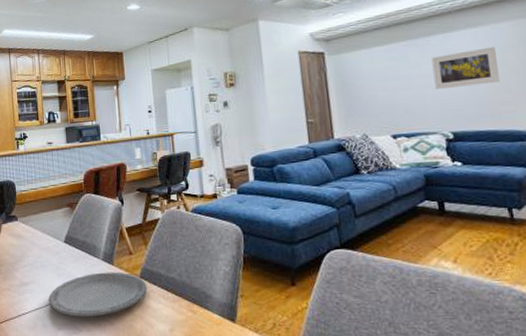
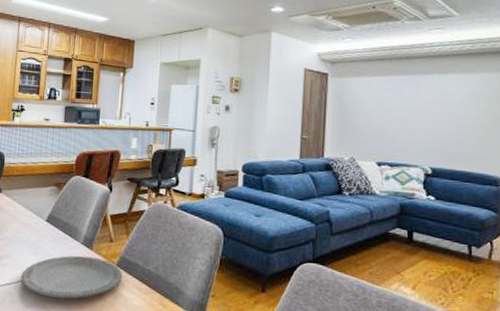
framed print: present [431,46,500,90] -> none [423,93,483,128]

